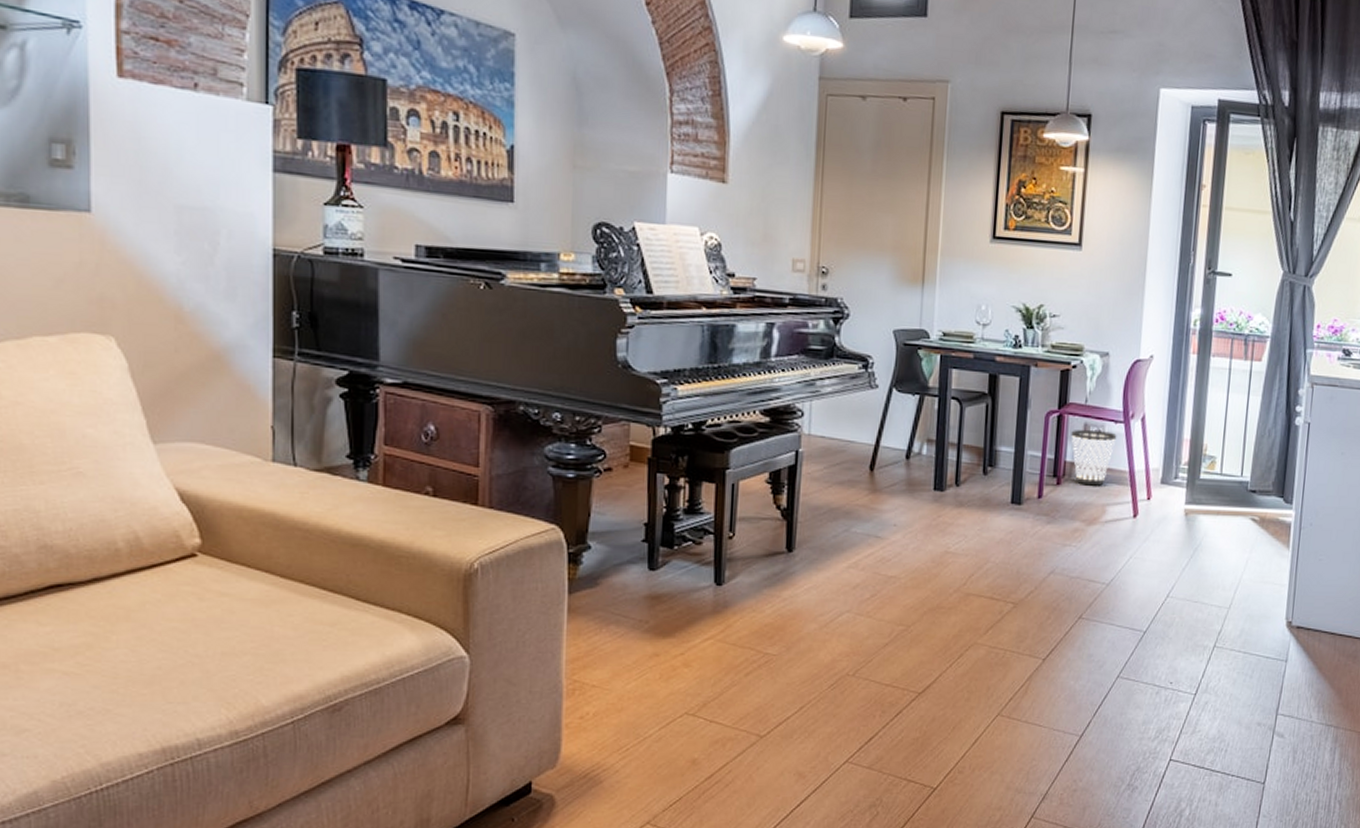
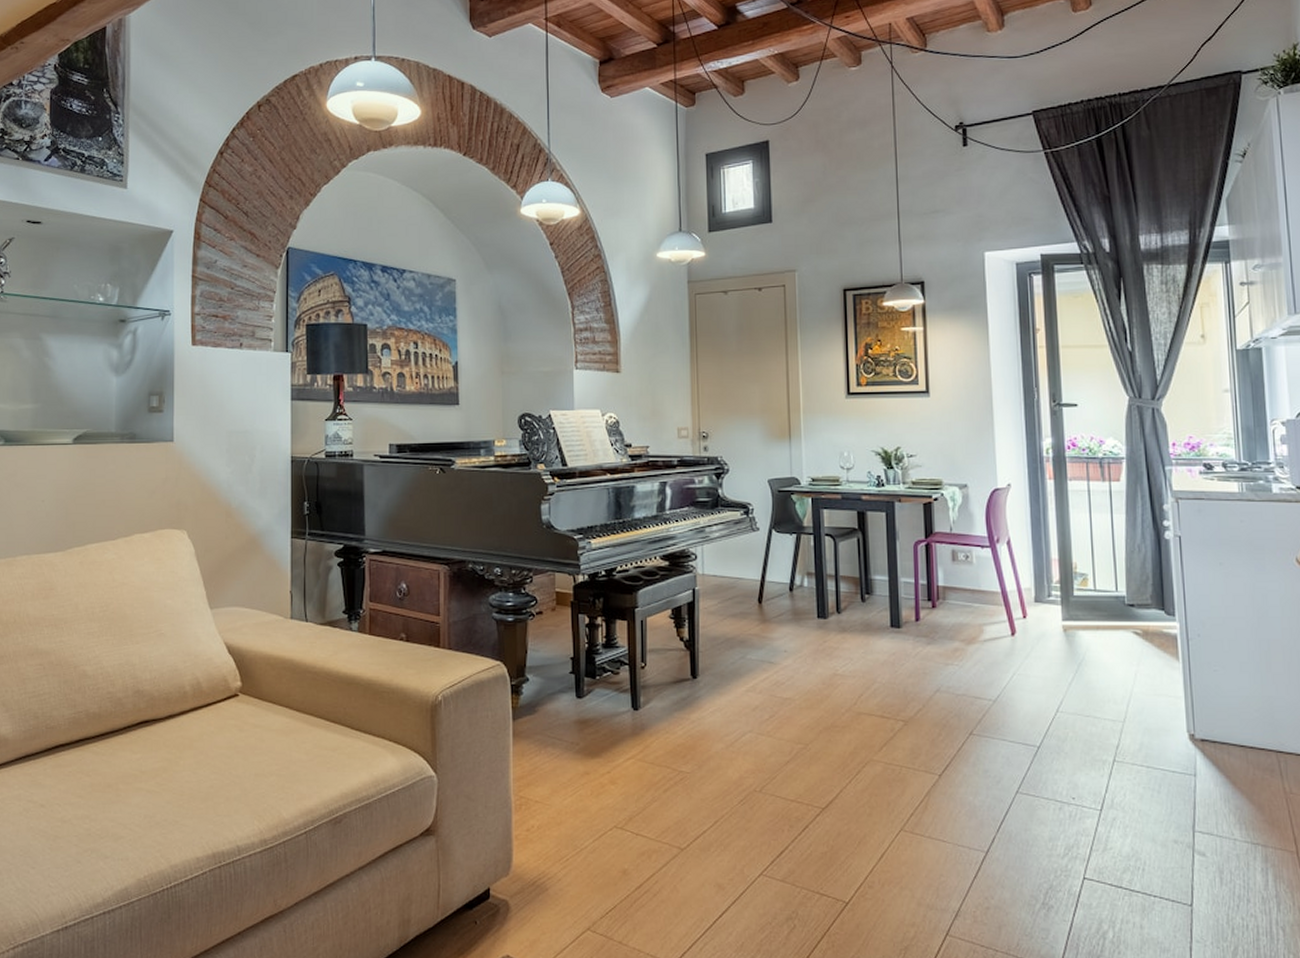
wastebasket: present [1071,429,1117,486] -> none [940,555,985,607]

